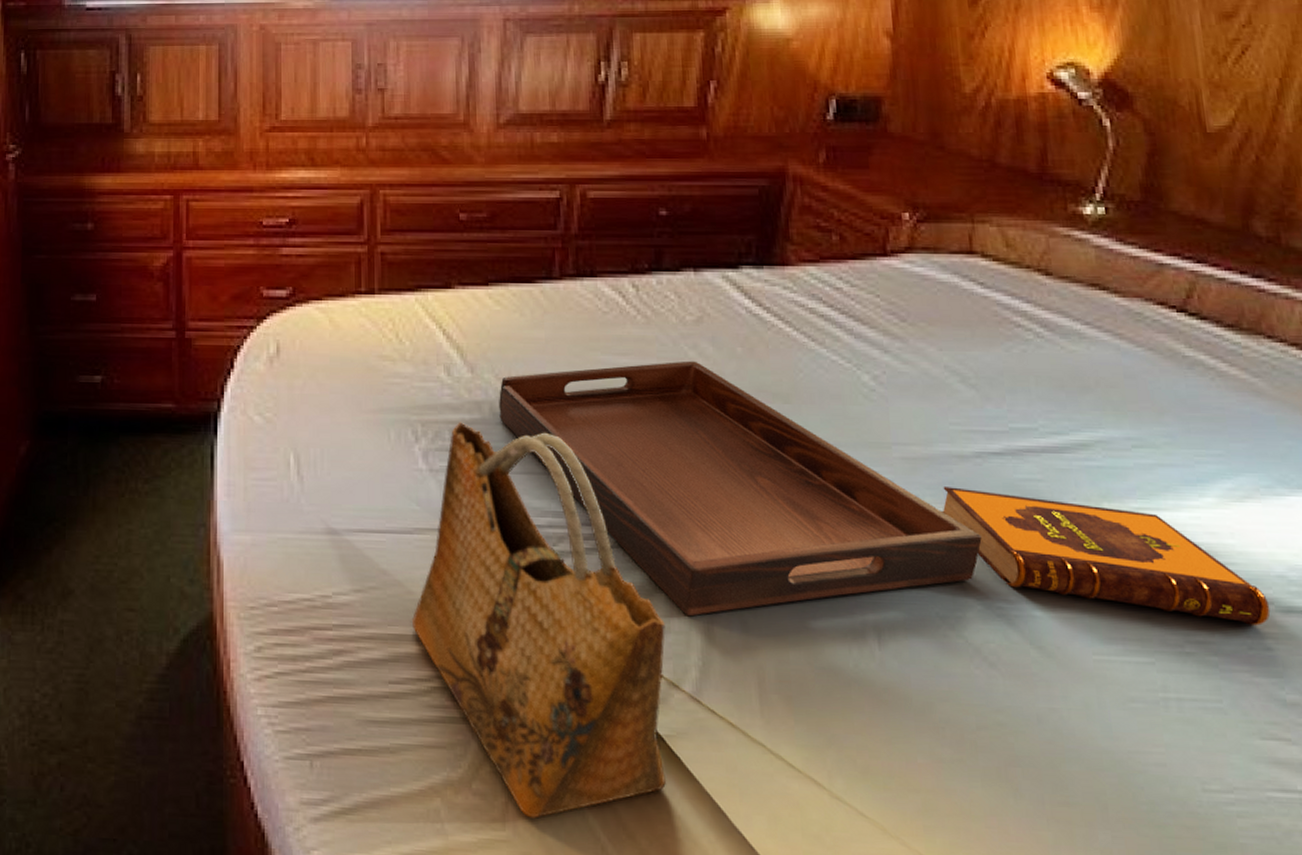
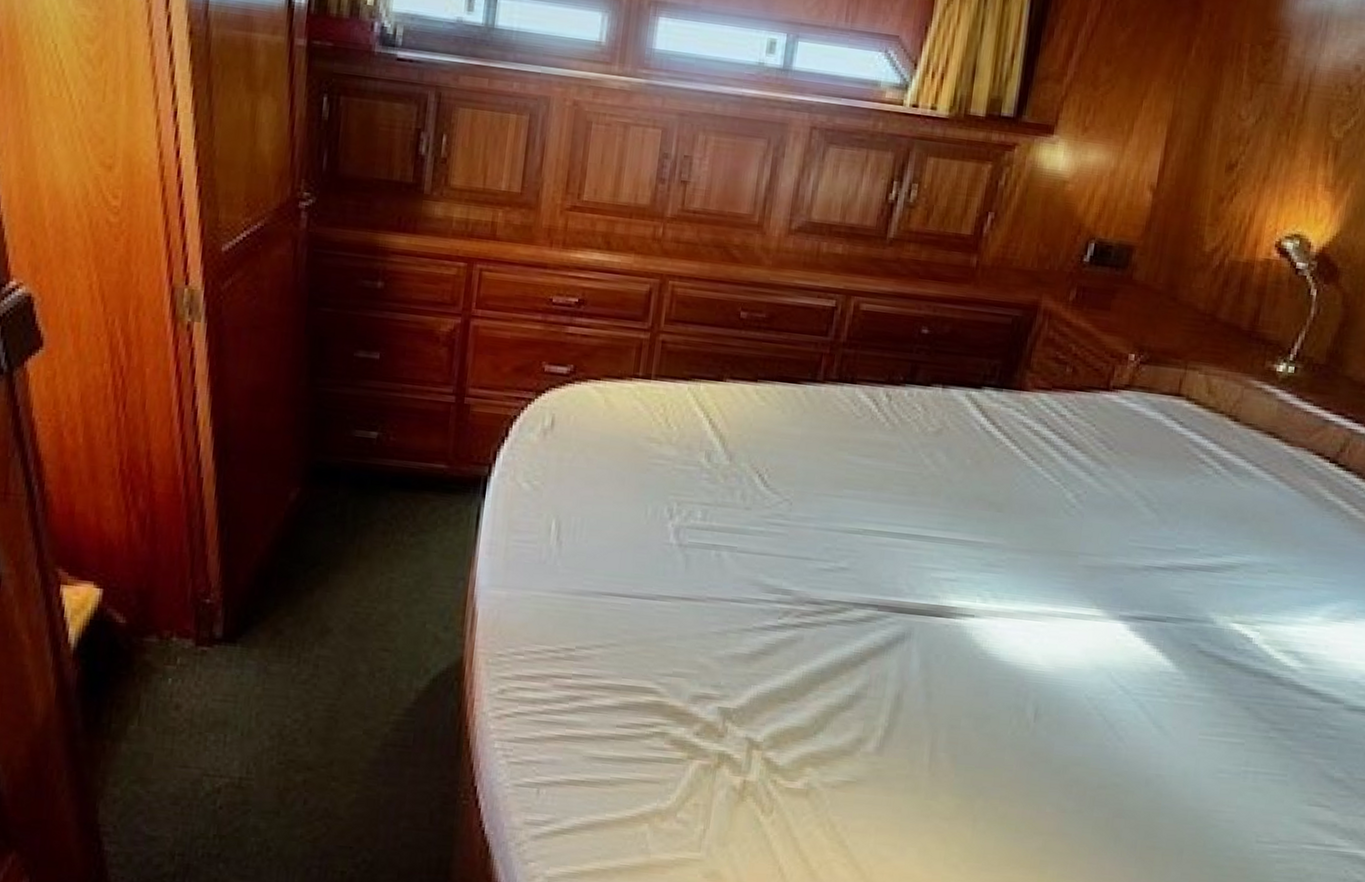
grocery bag: present [411,422,667,819] -> none [644,504,863,843]
serving tray: present [499,360,982,617] -> none [749,466,1135,686]
hardback book: present [942,487,1271,626] -> none [1107,592,1341,719]

